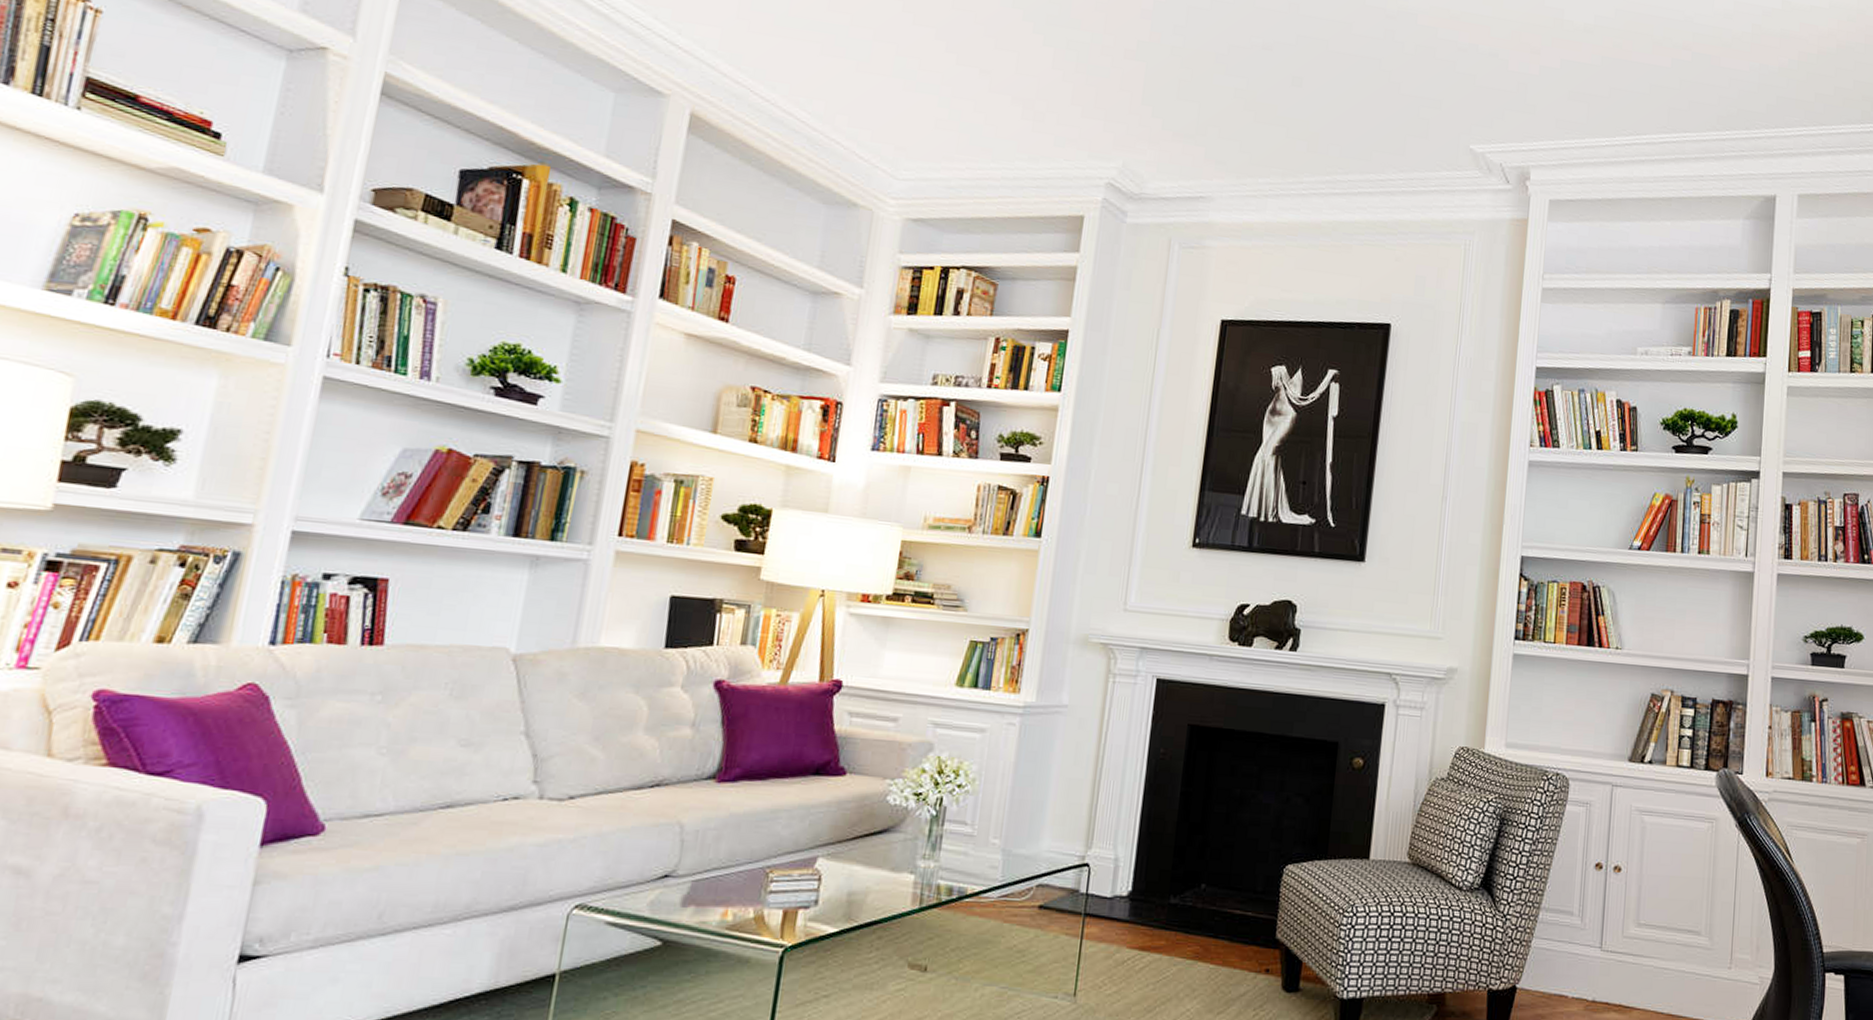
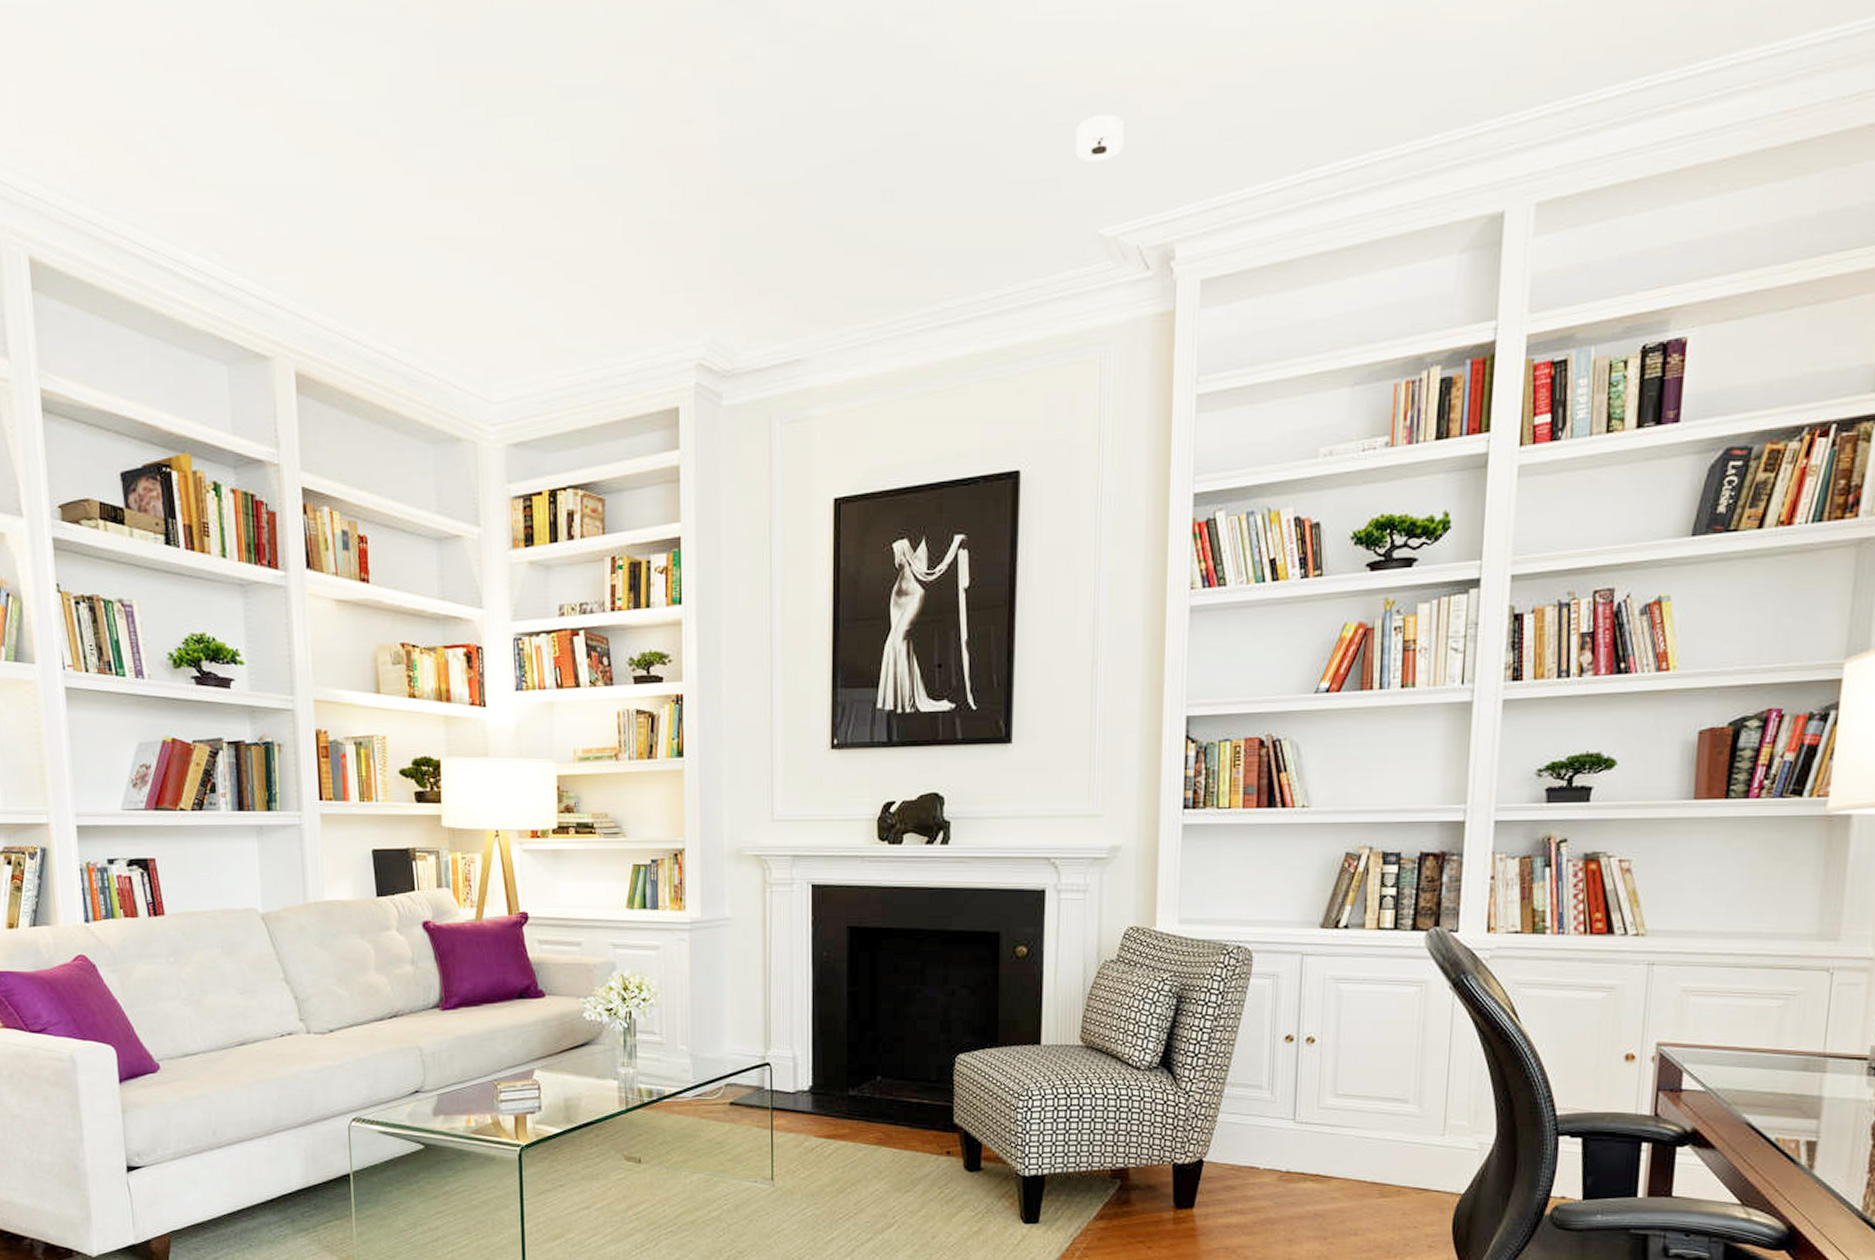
smoke detector: none [1455,60,1495,95] -> present [1076,115,1124,163]

